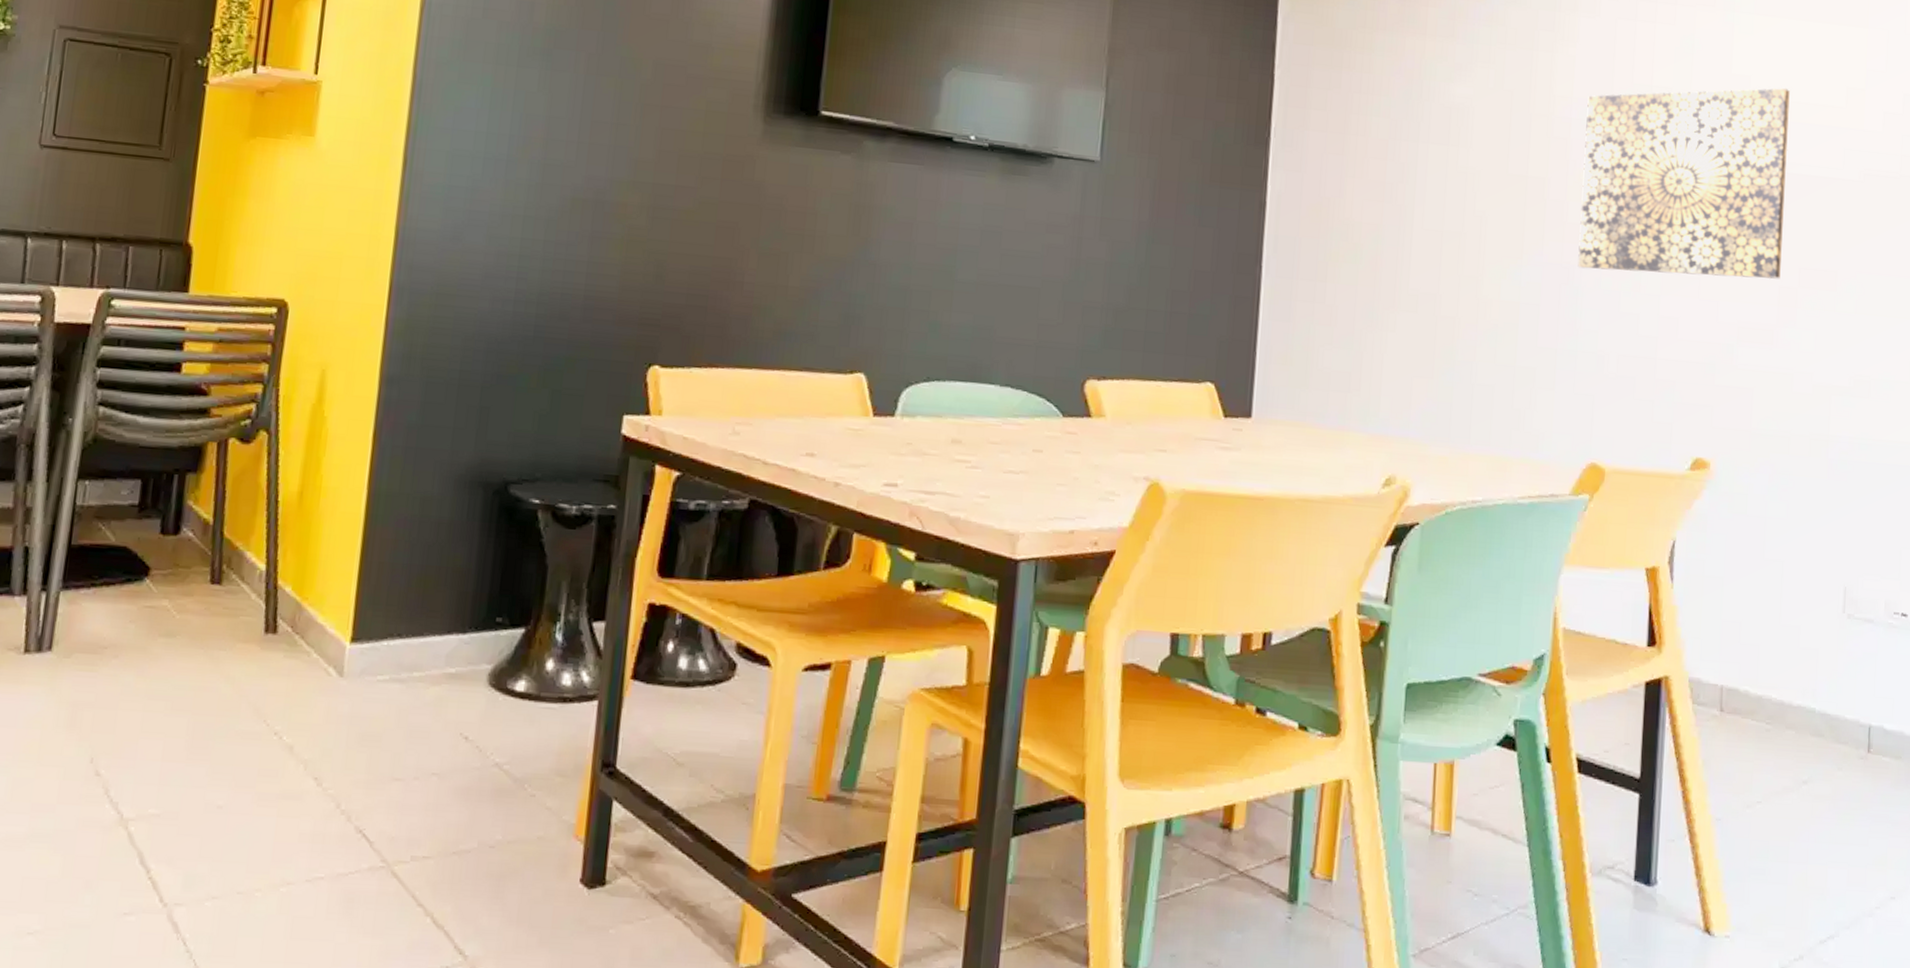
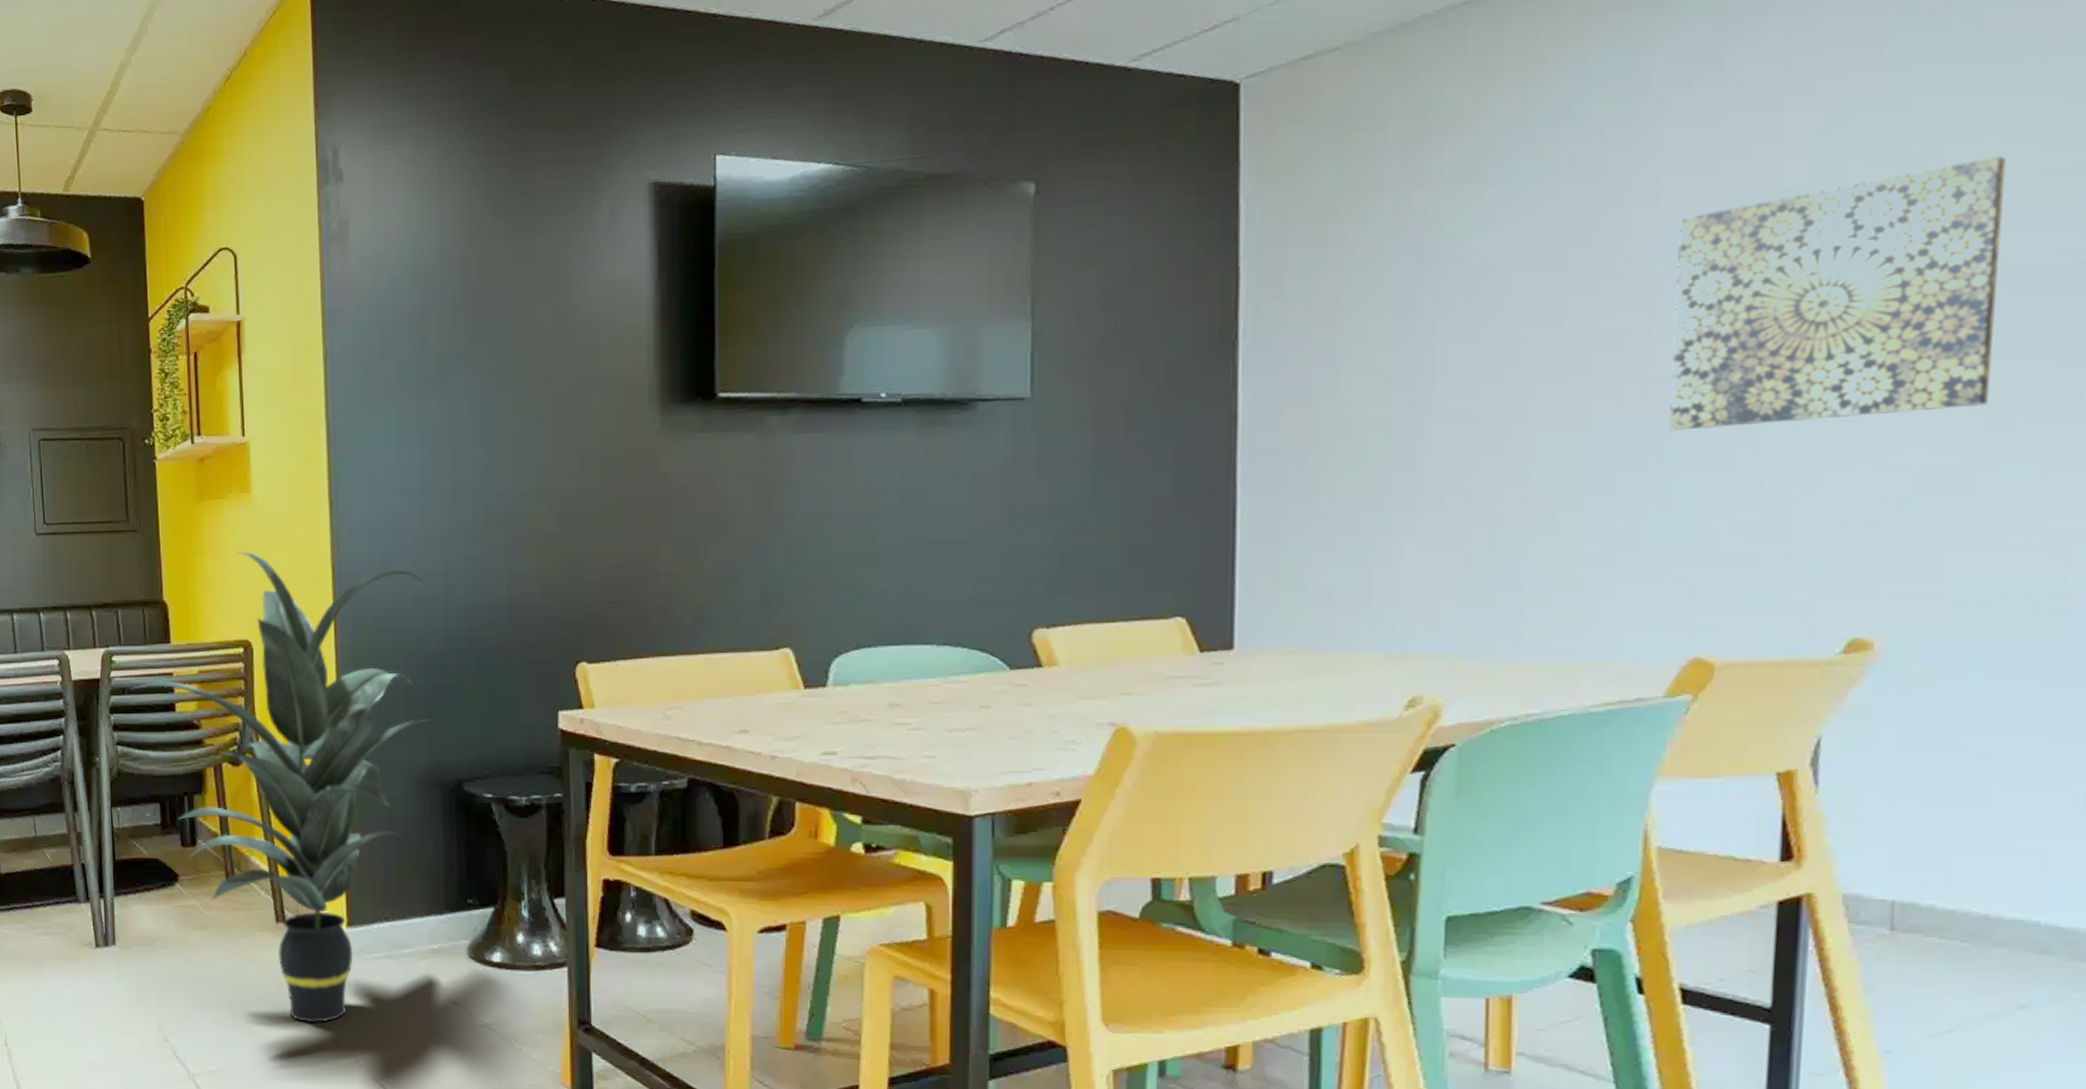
indoor plant: none [128,199,498,758] -> present [130,551,432,1023]

